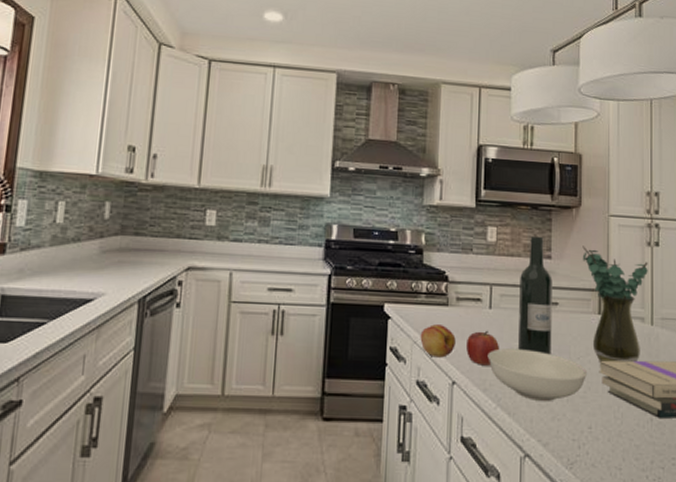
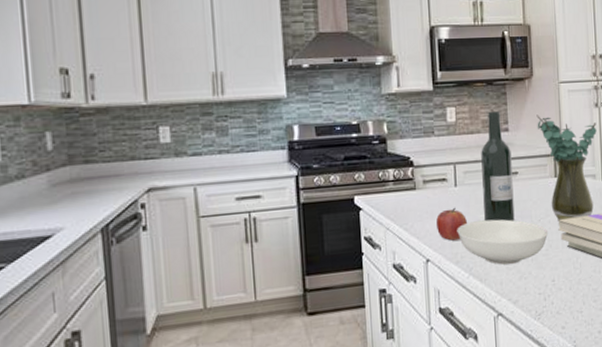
fruit: present [420,324,456,358] -> none [392,208,426,240]

